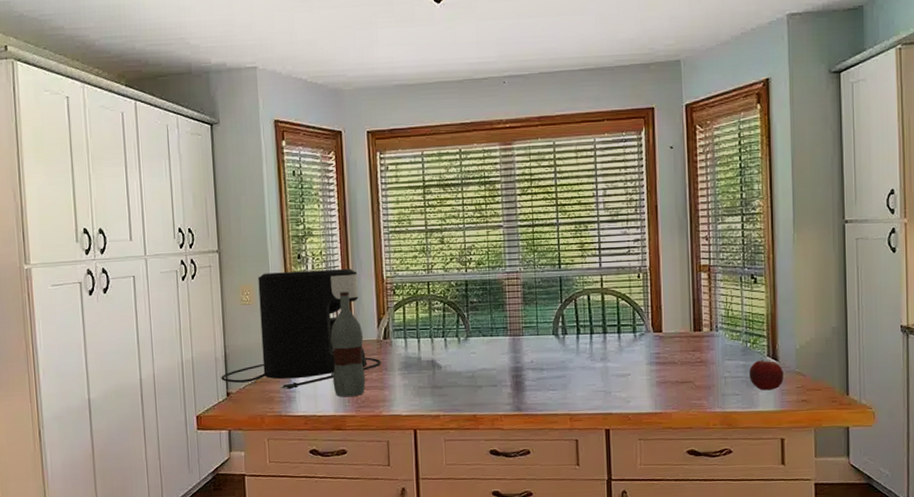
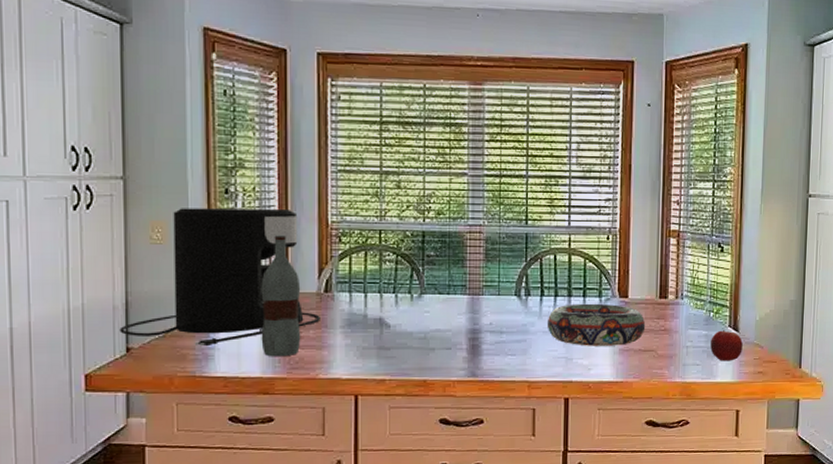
decorative bowl: none [584,339,682,380] -> present [547,303,646,346]

